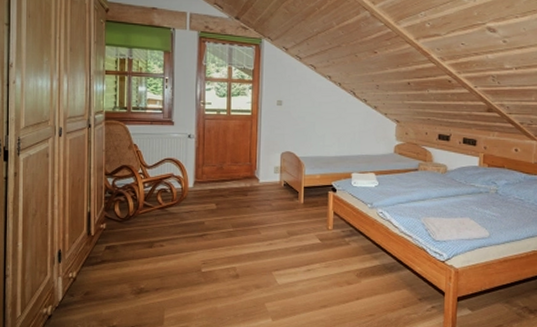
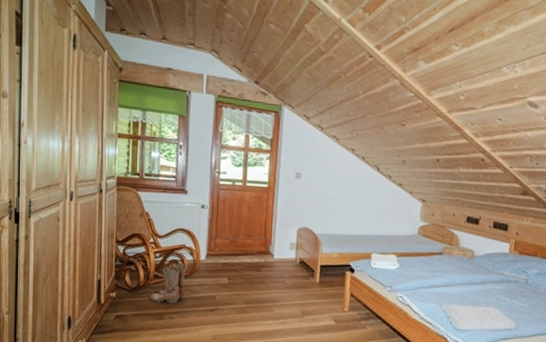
boots: none [139,190,175,232] -> present [149,261,186,304]

